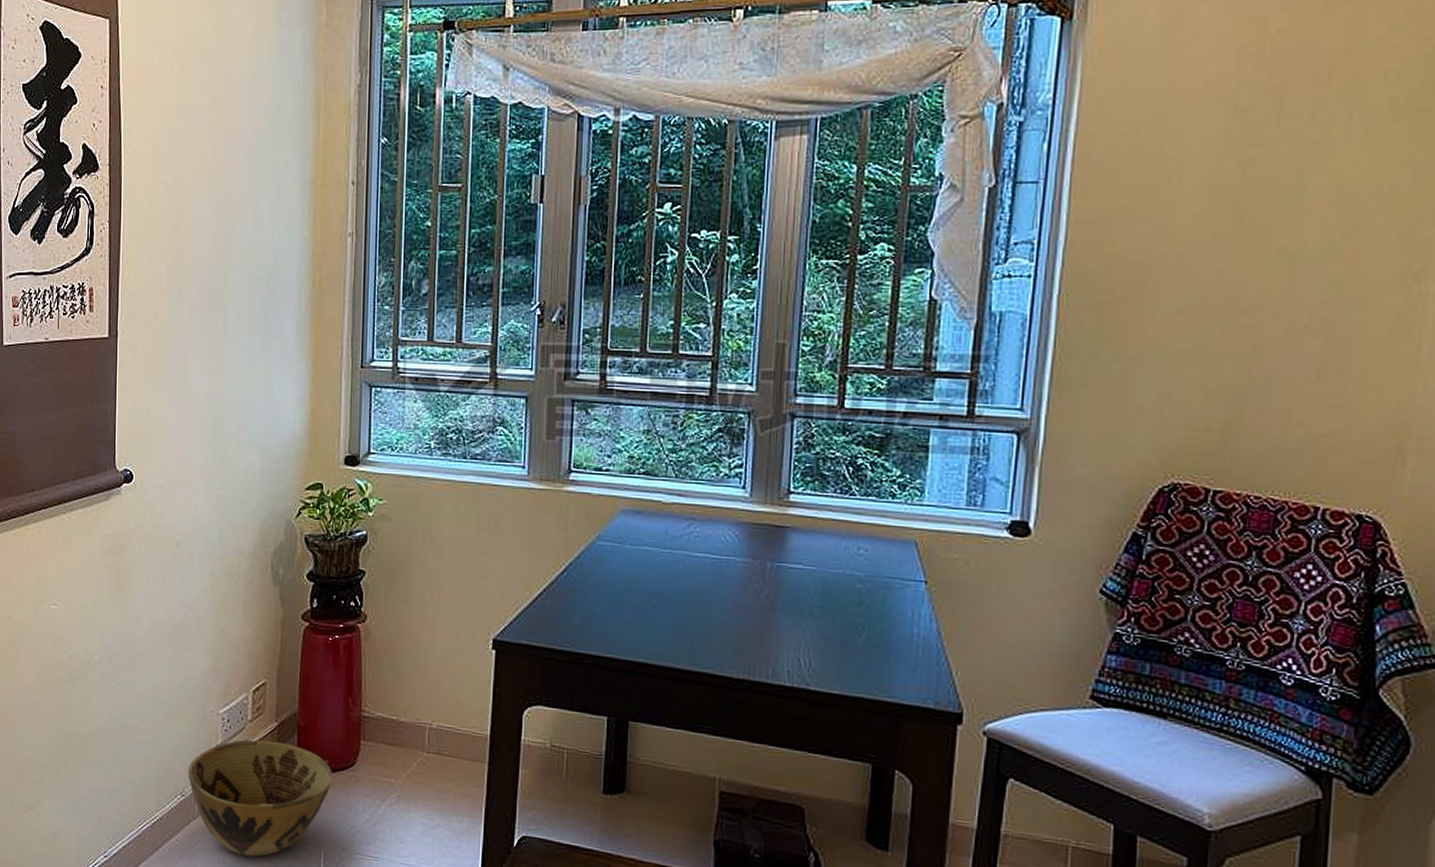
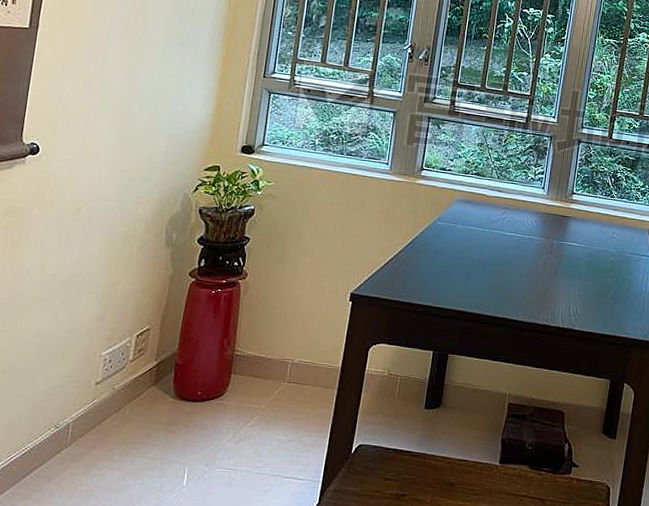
woven basket: present [188,740,333,857] -> none [64,377,204,477]

